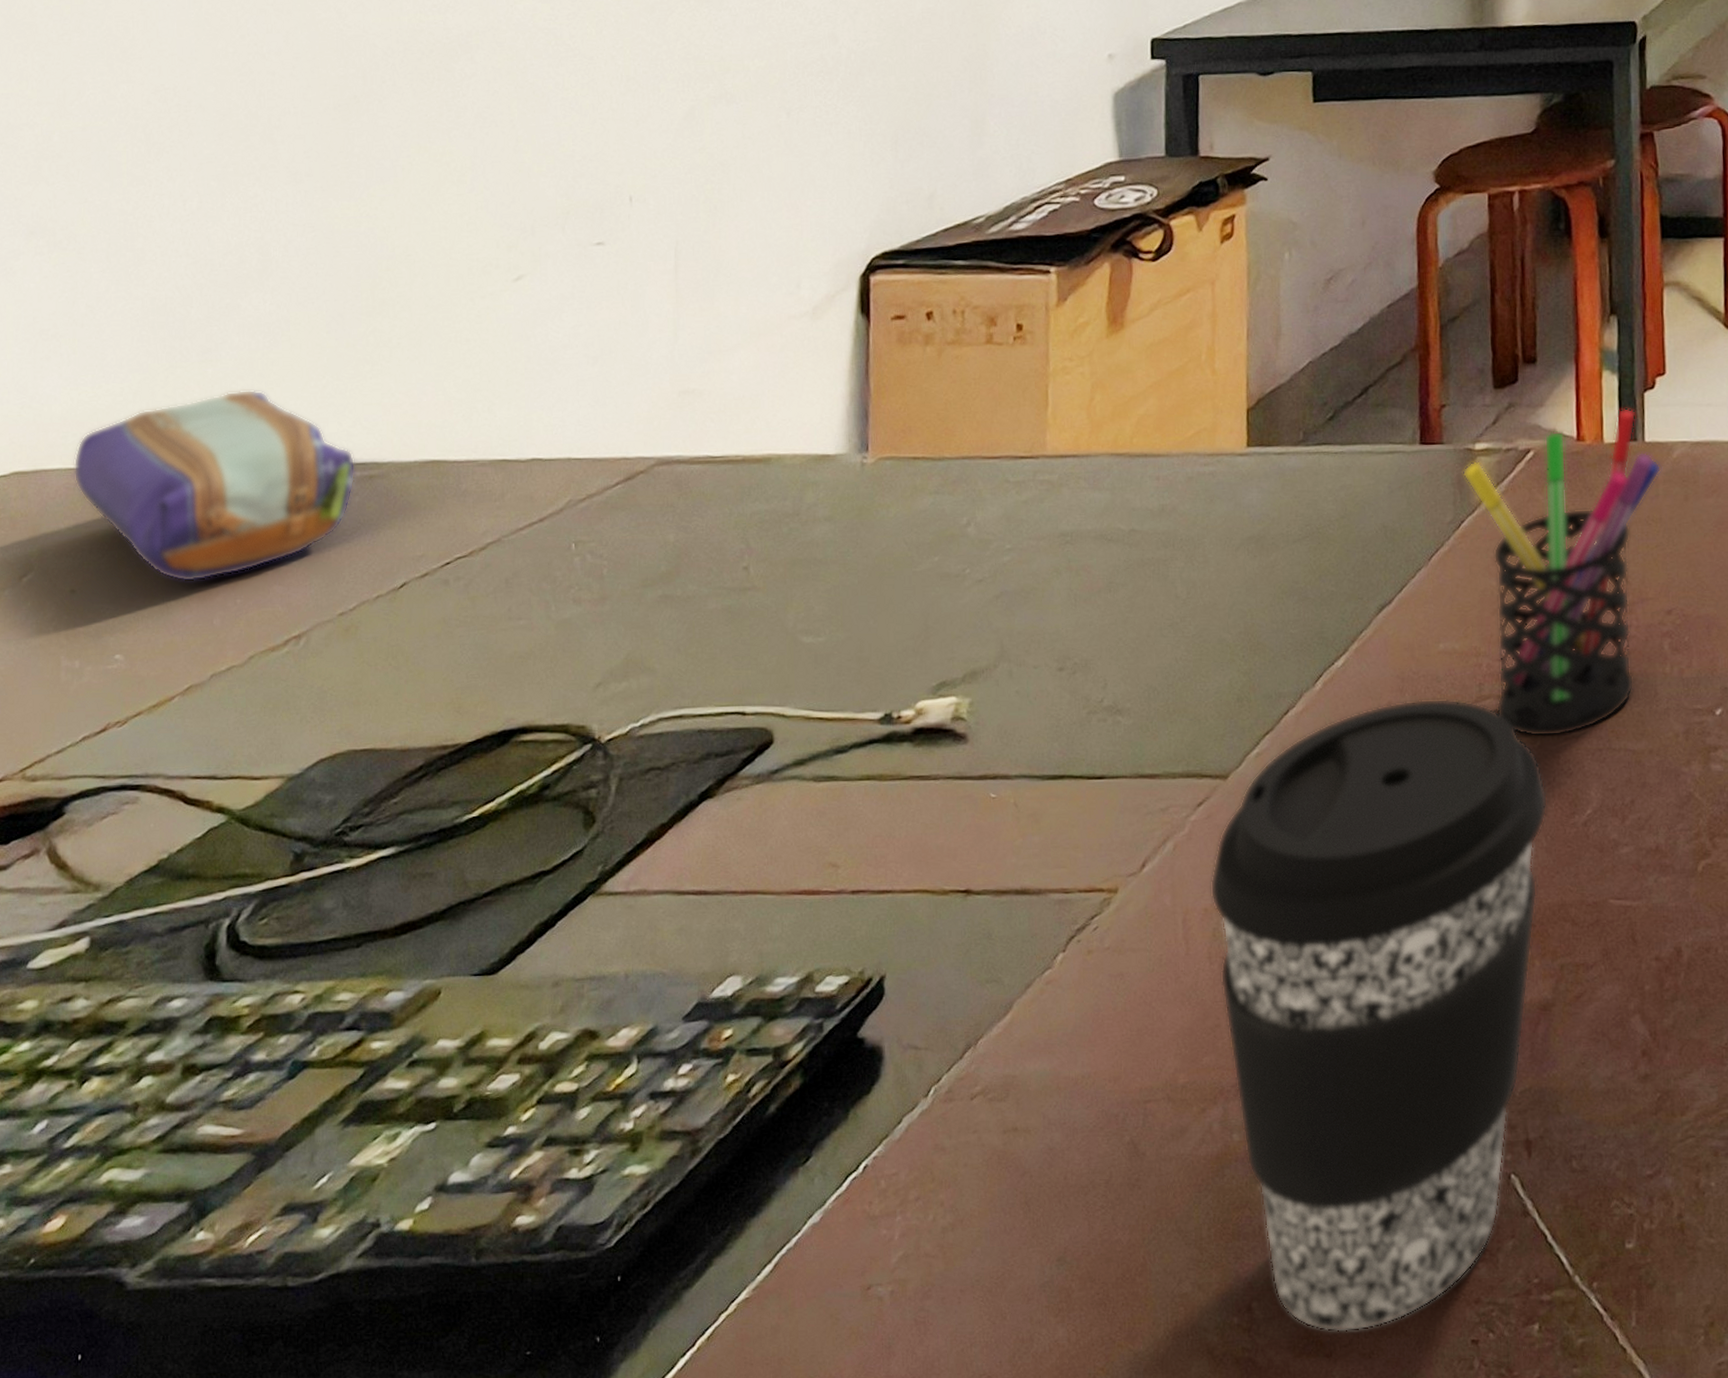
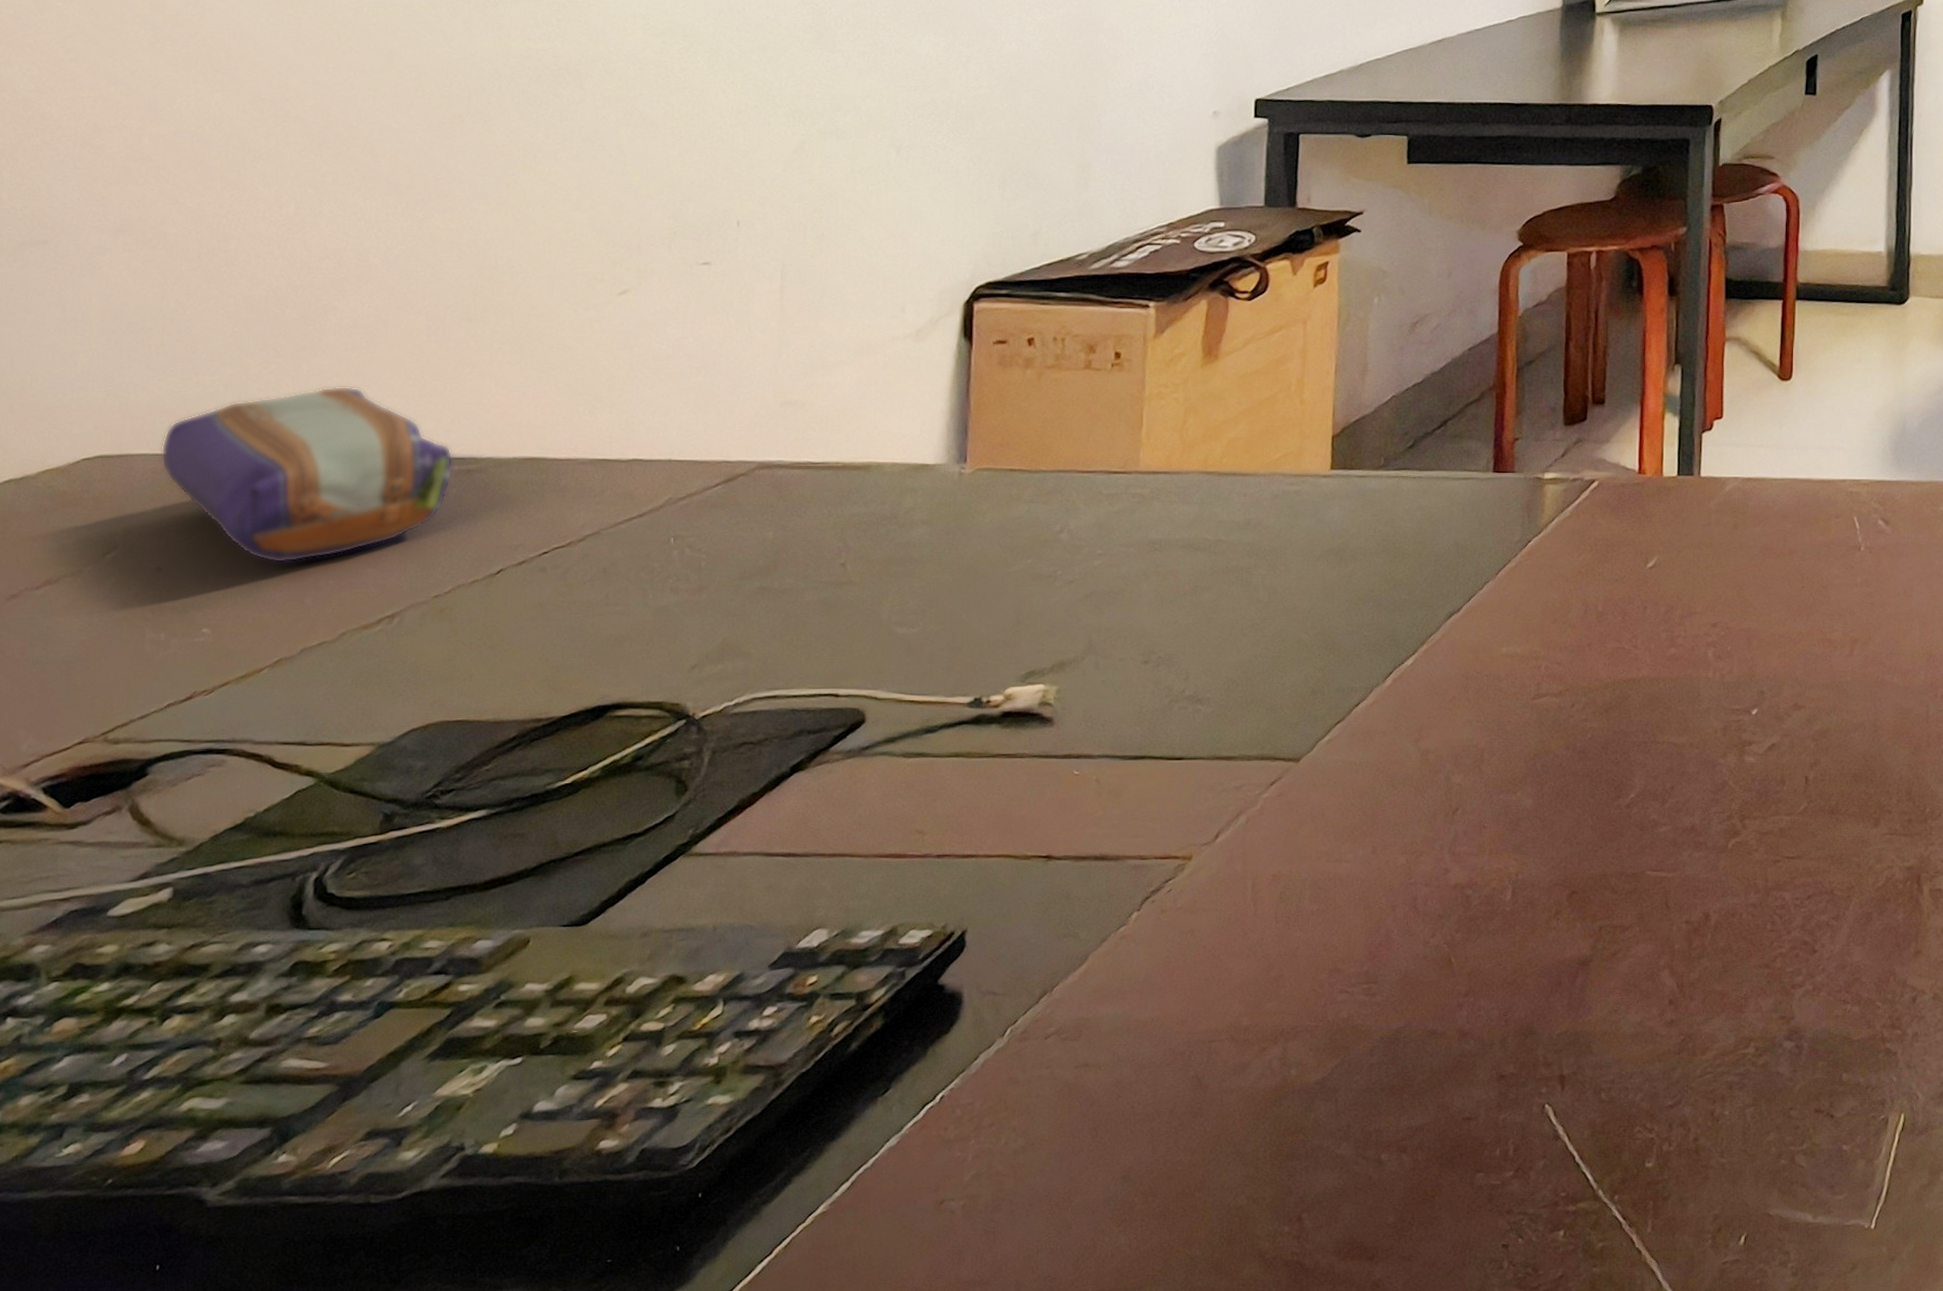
coffee cup: present [1210,698,1548,1332] -> none [1279,695,1596,1238]
pen holder: present [1463,408,1662,737] -> none [1532,447,1715,731]

